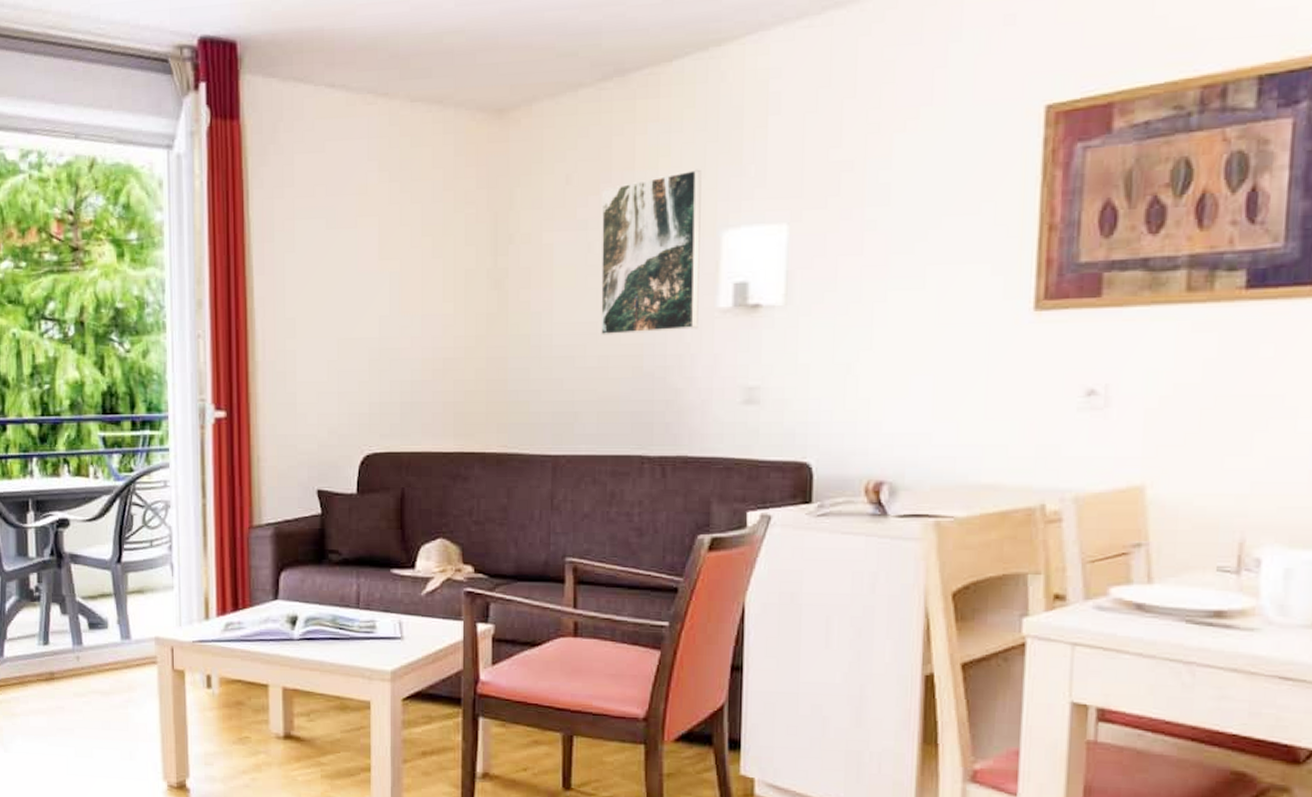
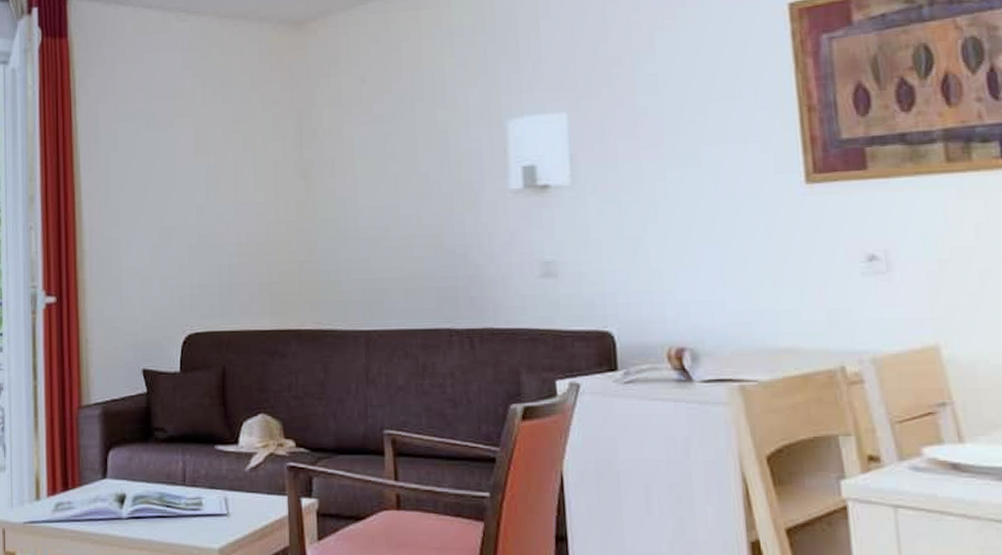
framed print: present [601,169,702,335] -> none [394,67,493,217]

